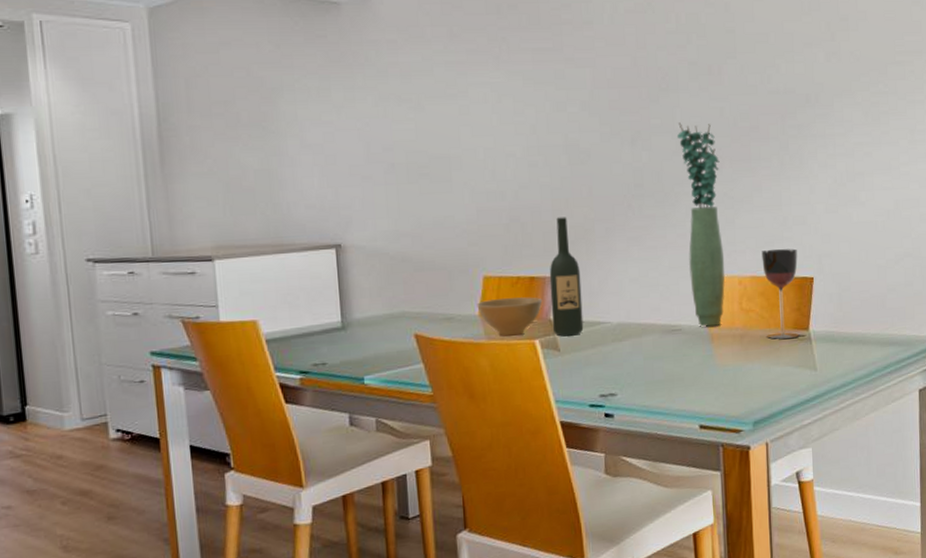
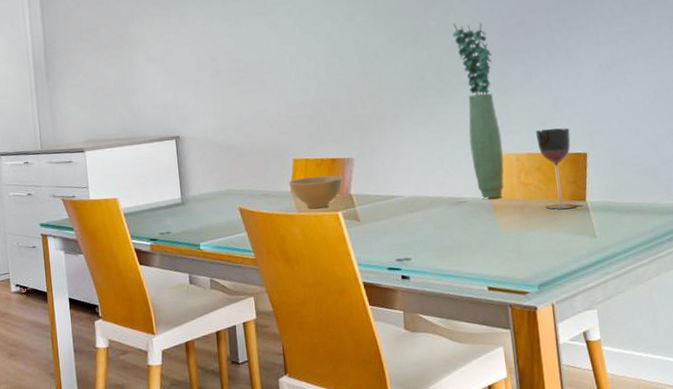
wine bottle: present [549,217,584,337] -> none [348,107,380,209]

